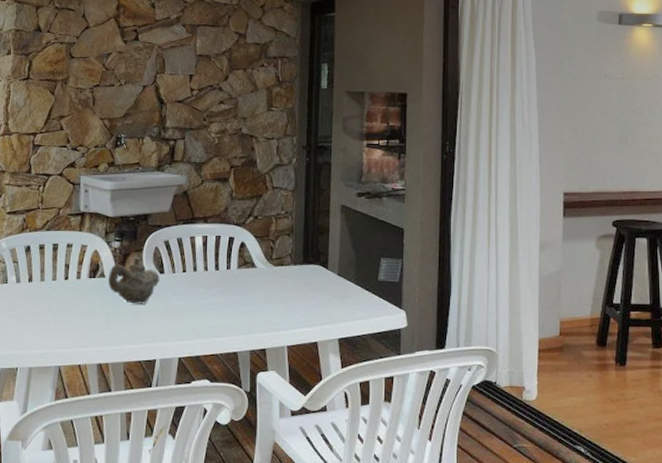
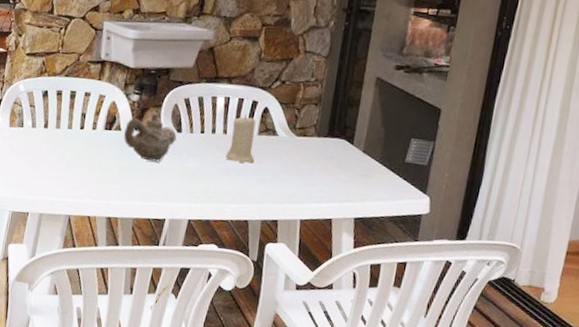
candle: none [209,250,237,296] -> present [226,114,256,163]

